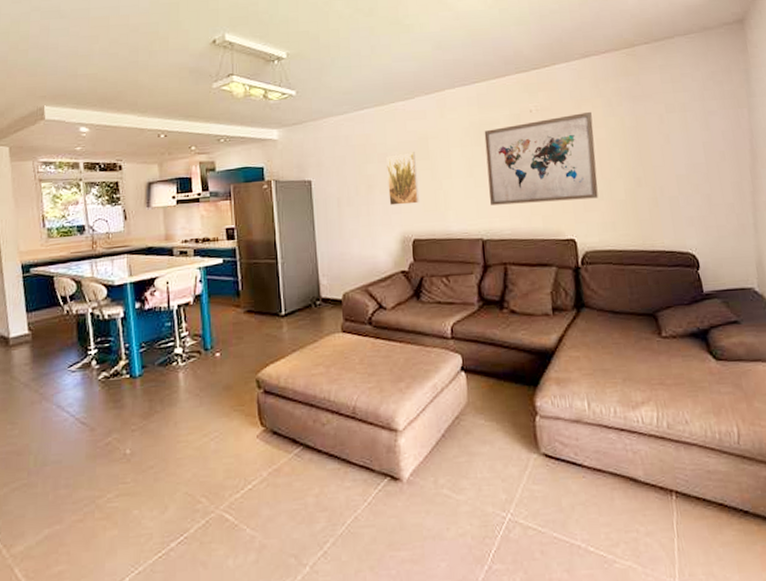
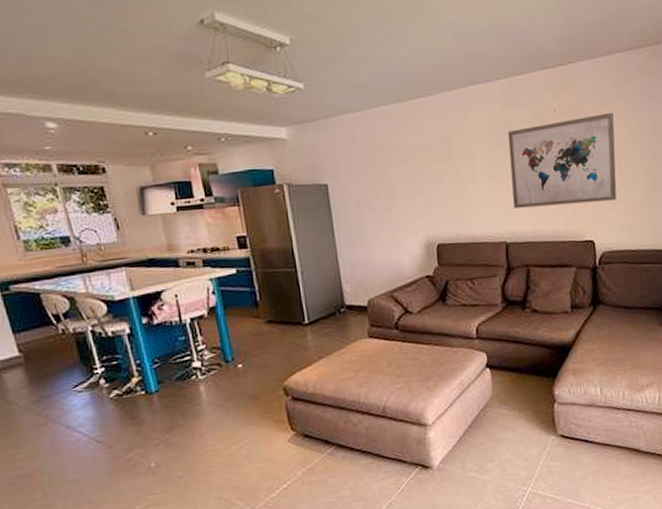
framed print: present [385,151,420,206] -> none [406,152,443,210]

